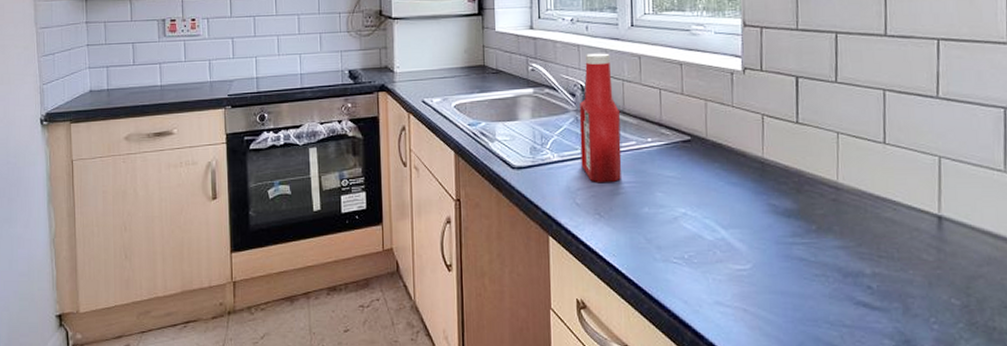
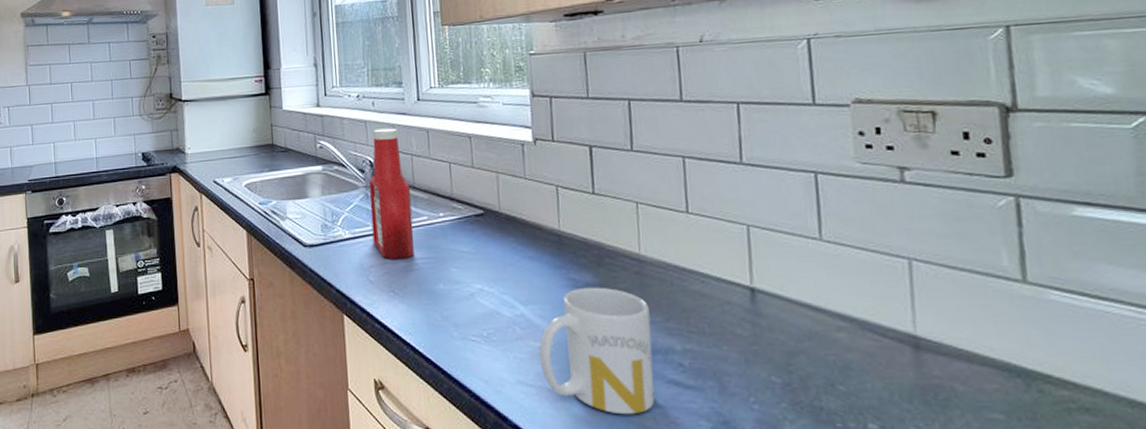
mug: none [737,213,844,334] -> present [538,287,655,415]

